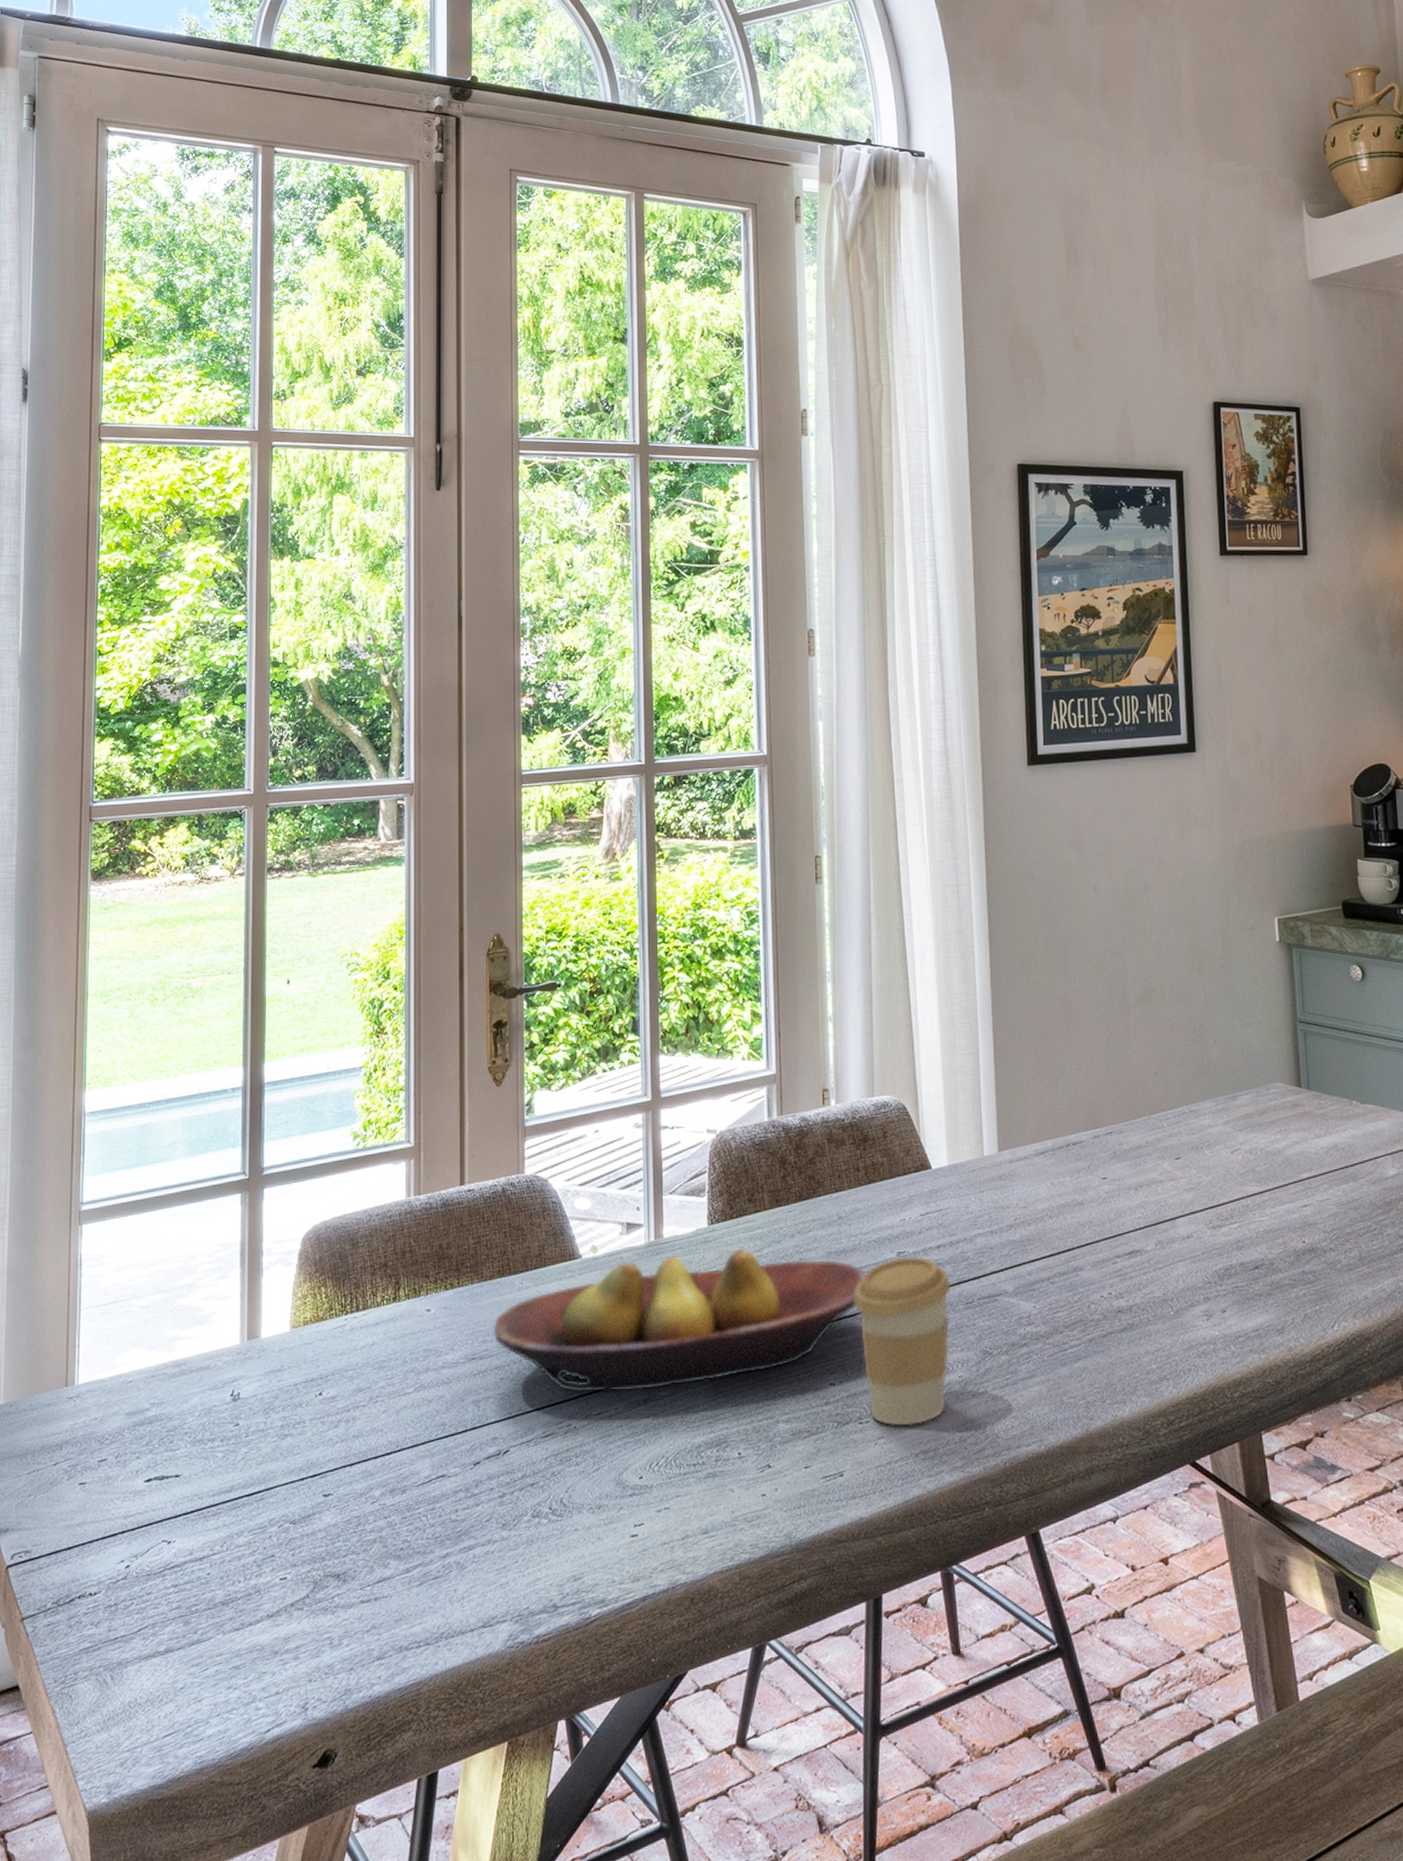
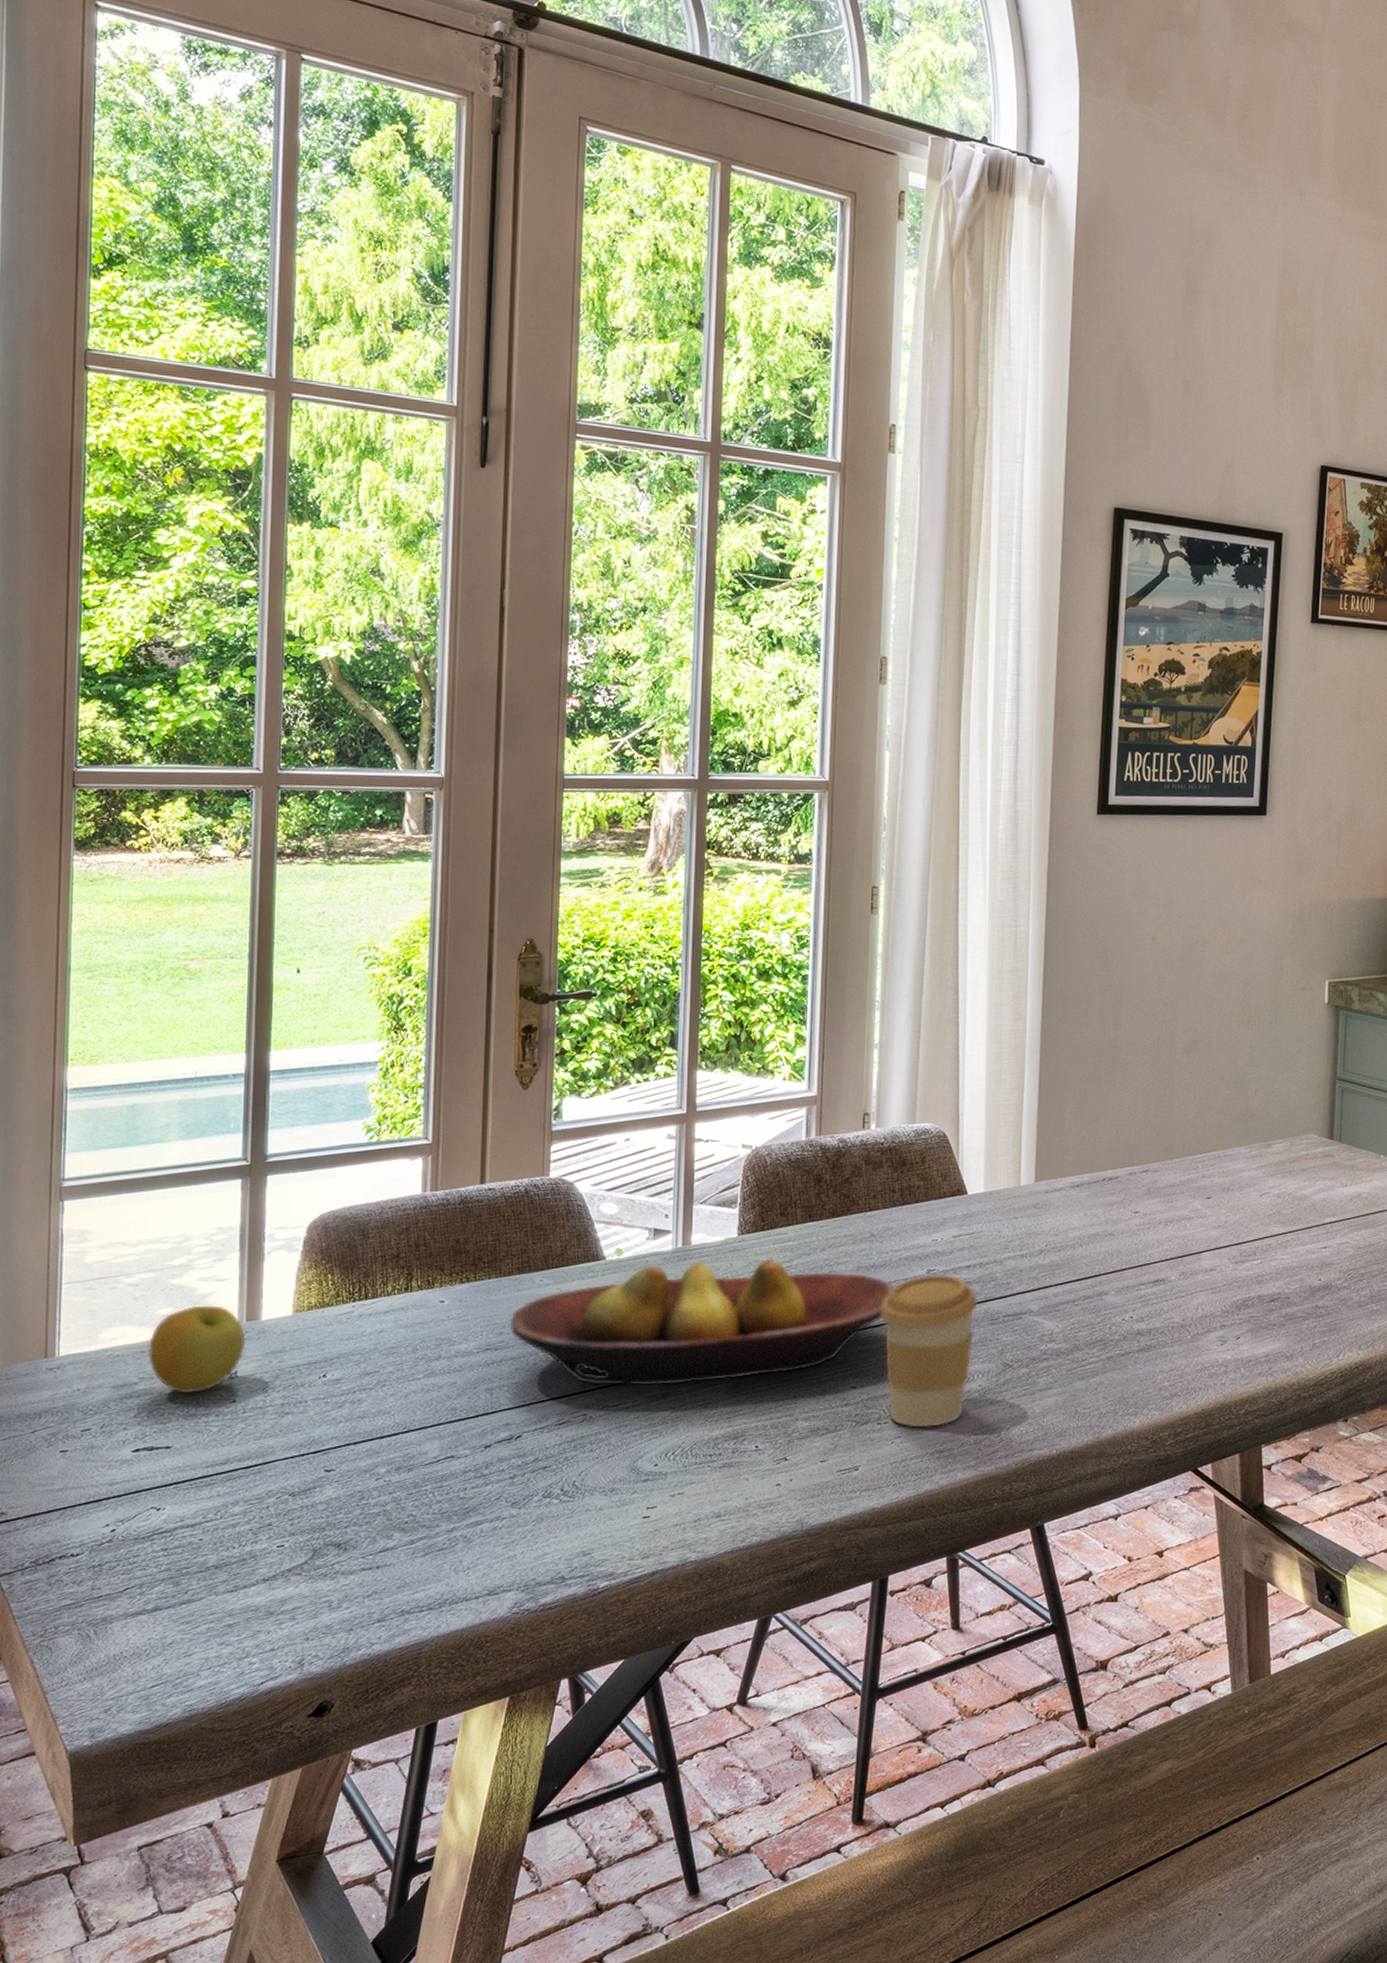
apple: none [159,1325,247,1419] -> present [148,1305,246,1394]

